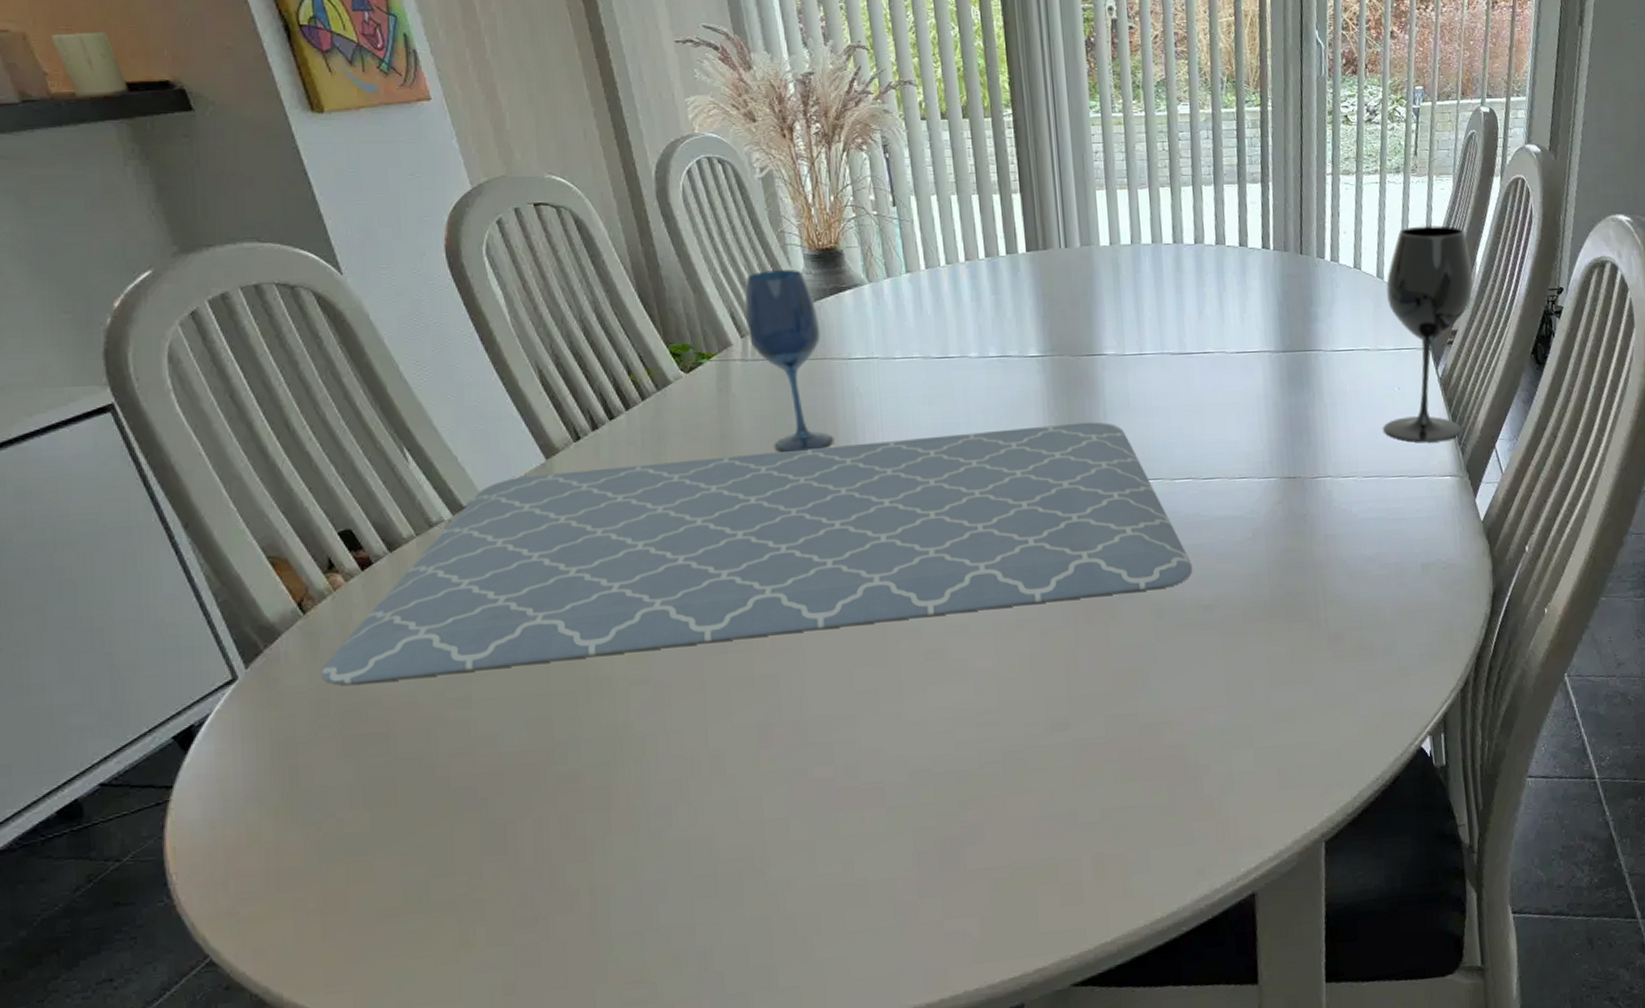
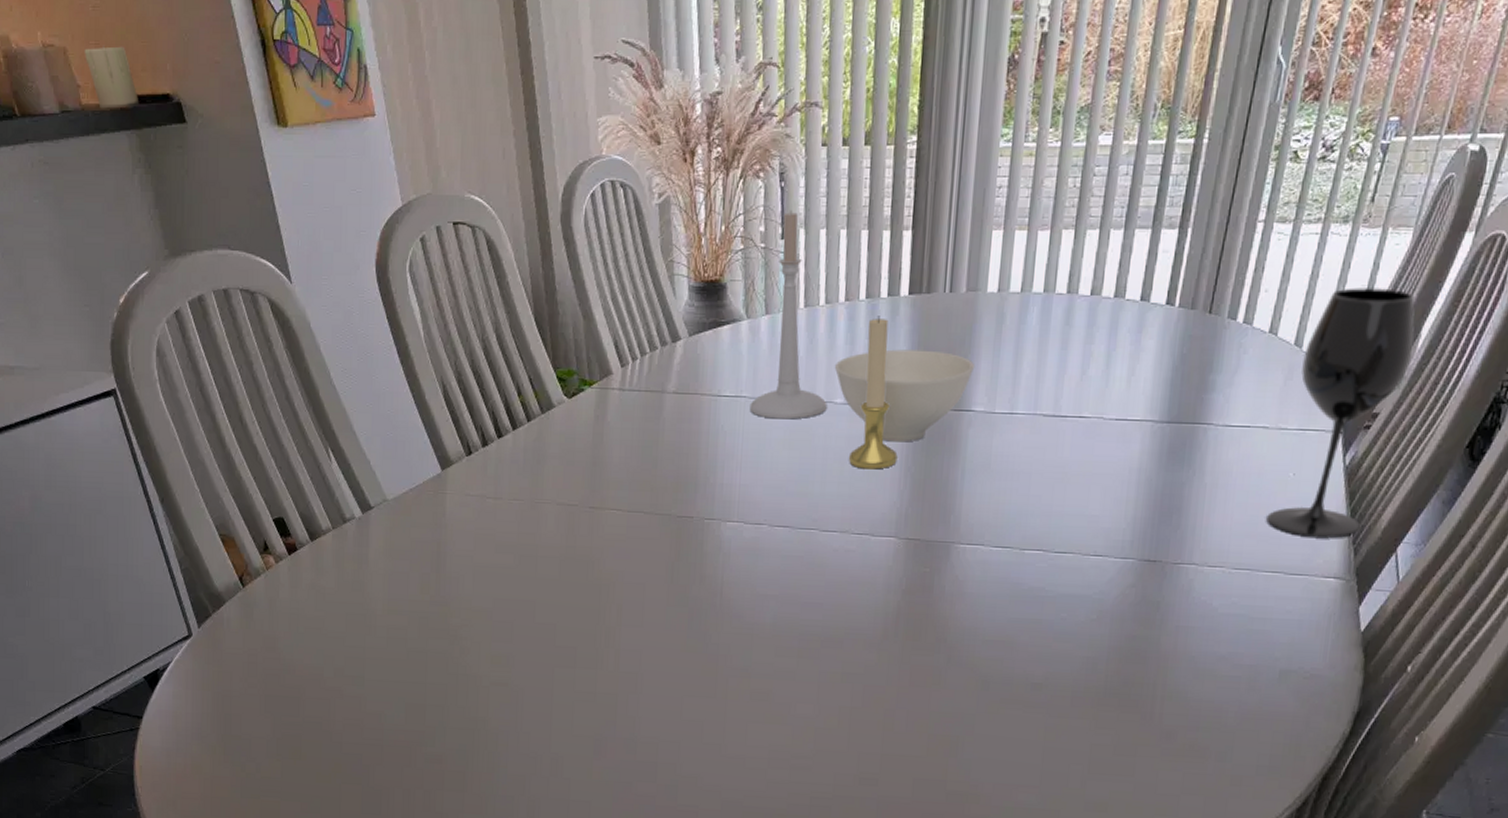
placemat: present [321,422,1193,686] -> none [253,480,1028,661]
wineglass: present [744,270,834,453] -> none [628,301,696,485]
candlestick: none [883,180,962,377] -> present [749,211,827,420]
bowl: none [963,301,1100,390] -> present [834,349,975,442]
candle holder: none [990,273,1040,418] -> present [848,316,898,470]

